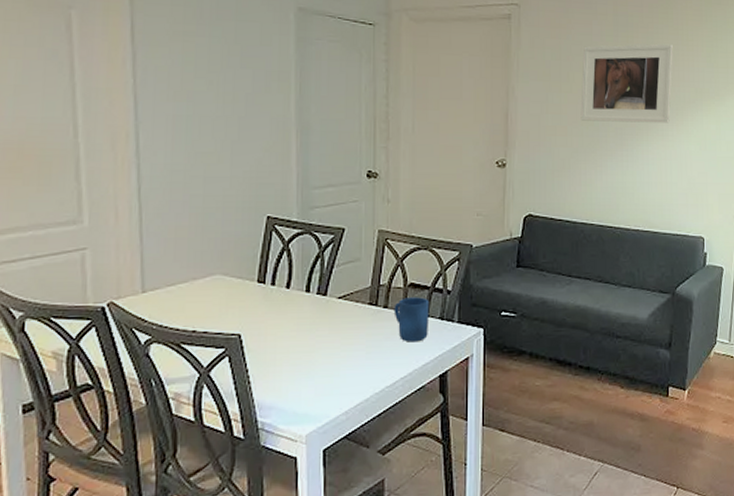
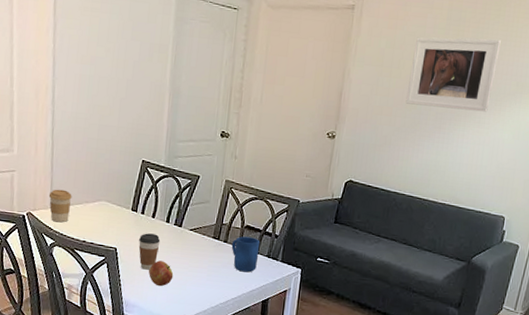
coffee cup: none [138,266,173,311] -> present [48,189,72,223]
coffee cup: none [271,309,300,358] -> present [138,233,161,270]
apple: none [288,343,321,377] -> present [149,260,174,287]

